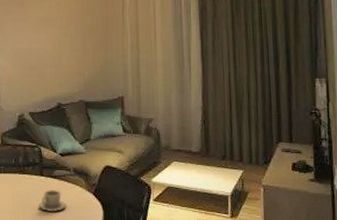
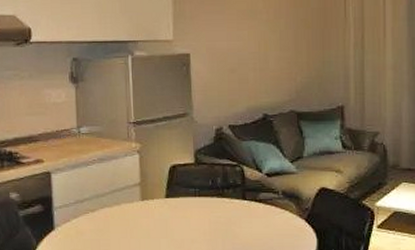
cup: present [39,190,66,213] -> none [241,216,273,241]

